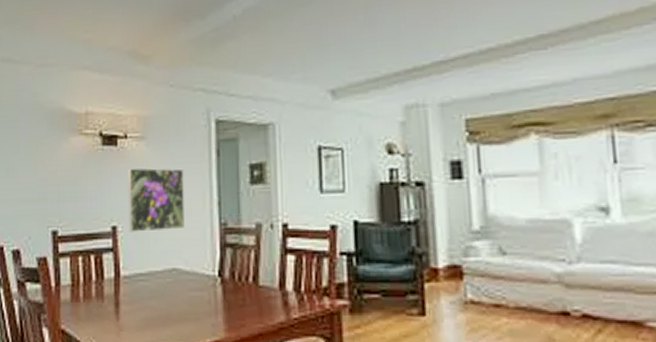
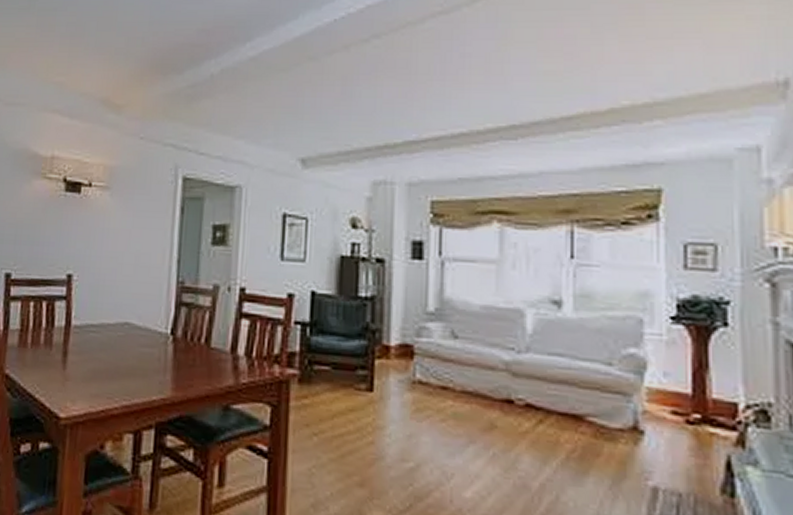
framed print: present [128,168,185,232] -> none [84,217,146,284]

